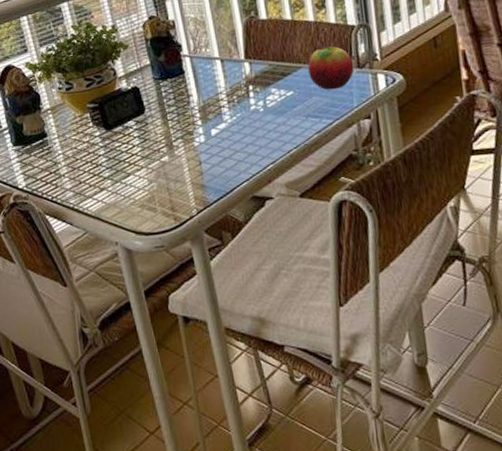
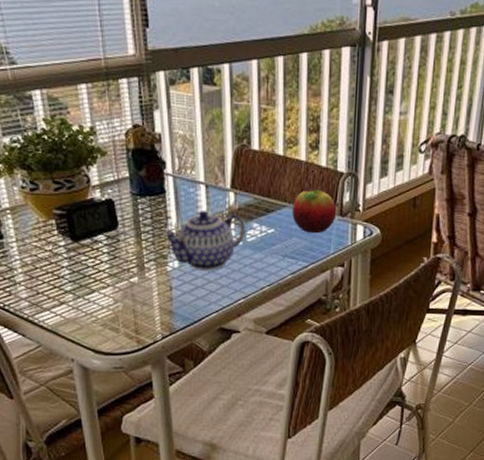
teapot: none [186,82,265,142] -> present [162,210,245,271]

